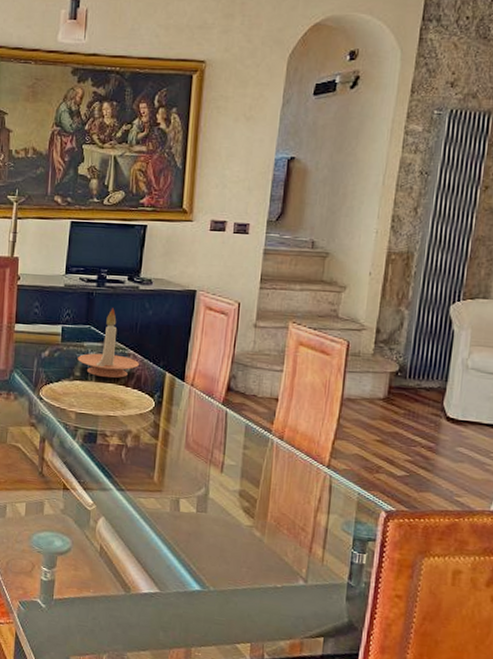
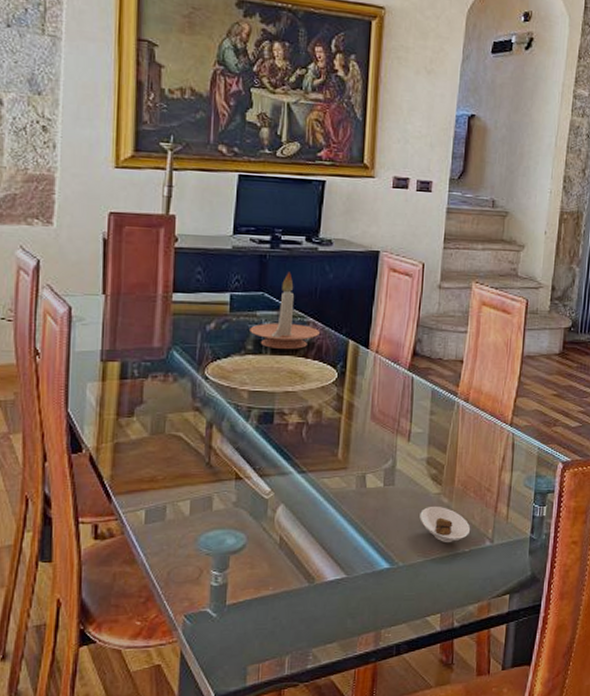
saucer: none [231,538,283,576] -> present [420,507,471,543]

